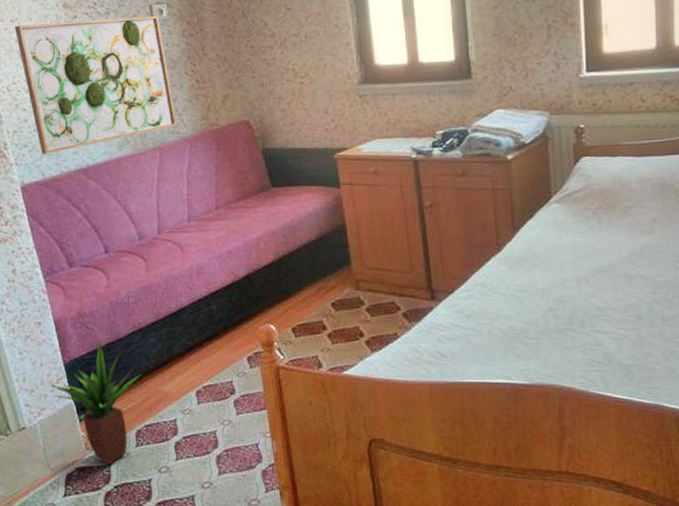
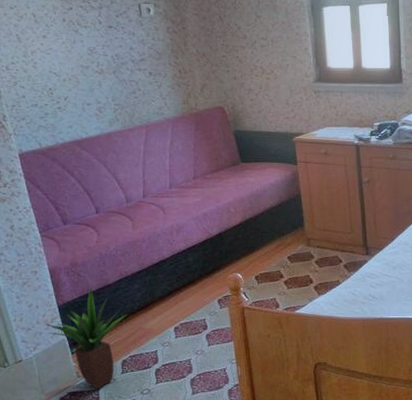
wall art: present [14,16,177,154] -> none [13,12,161,127]

